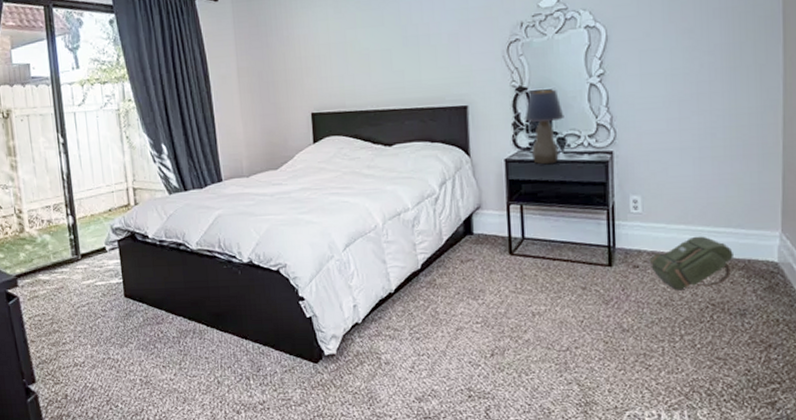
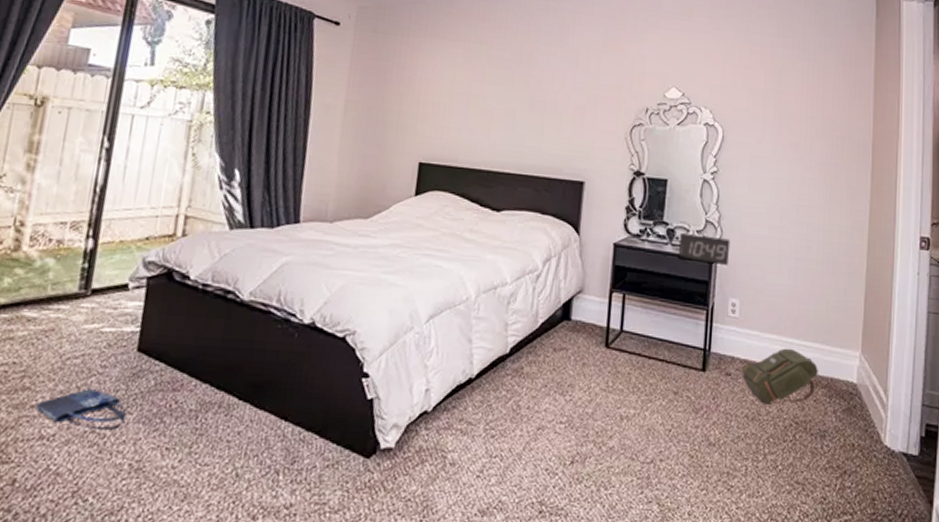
shopping bag: none [66,328,129,357] -> present [35,389,126,431]
table lamp: present [523,88,564,165] -> none [637,176,677,255]
alarm clock: none [570,138,626,166] -> present [678,233,731,266]

